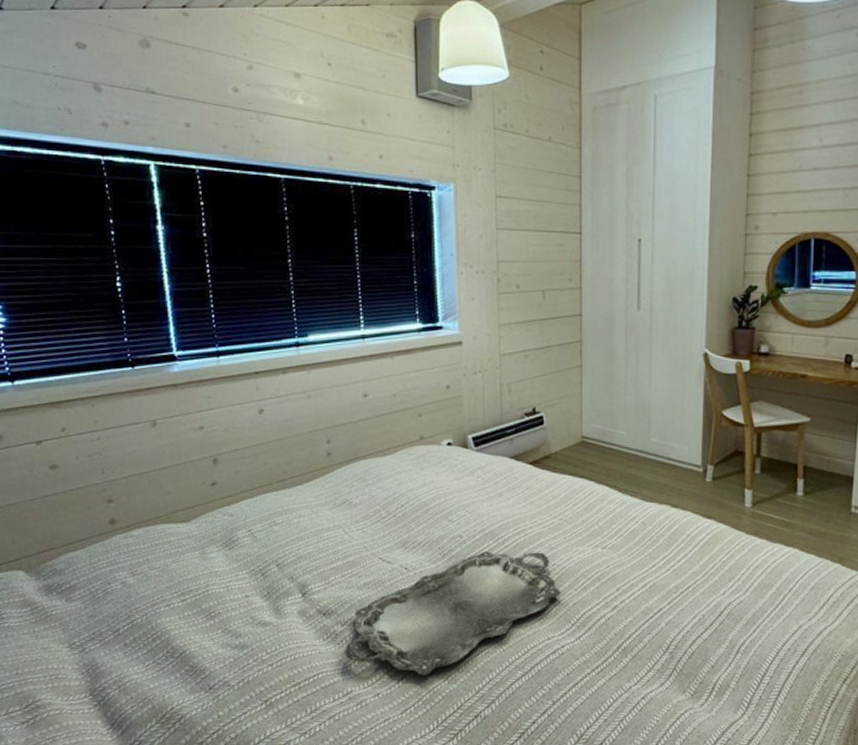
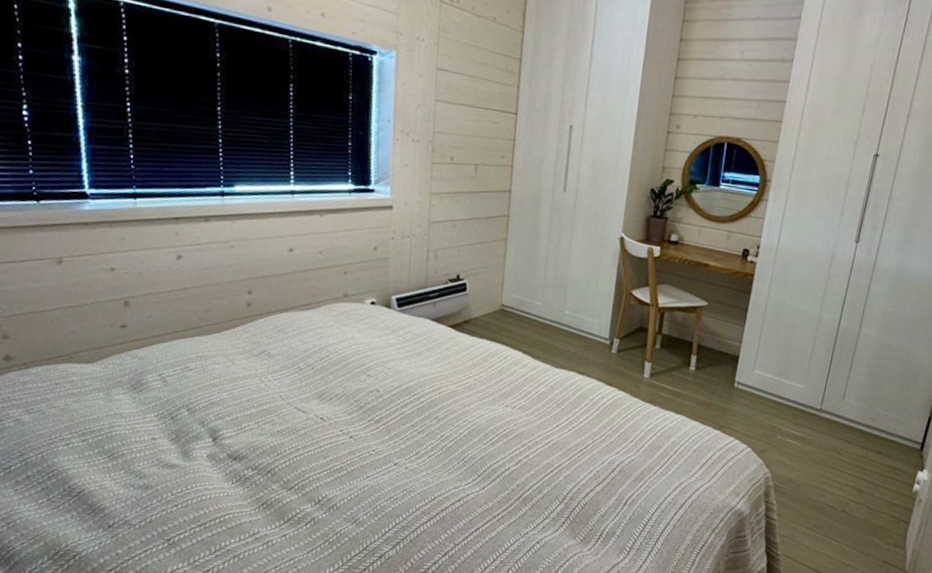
serving tray: present [343,551,561,676] -> none [252,406,470,519]

